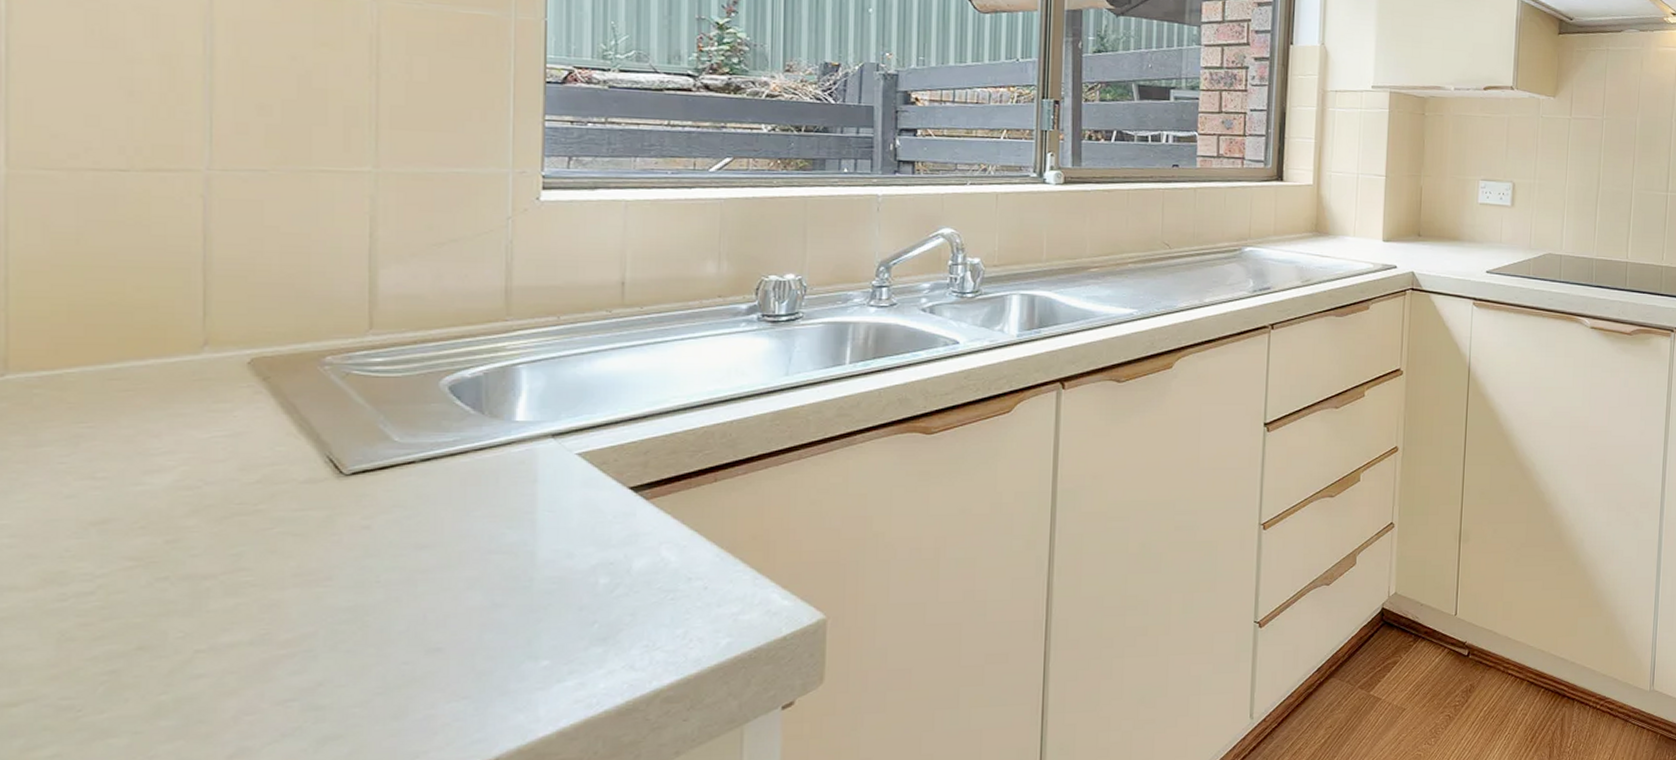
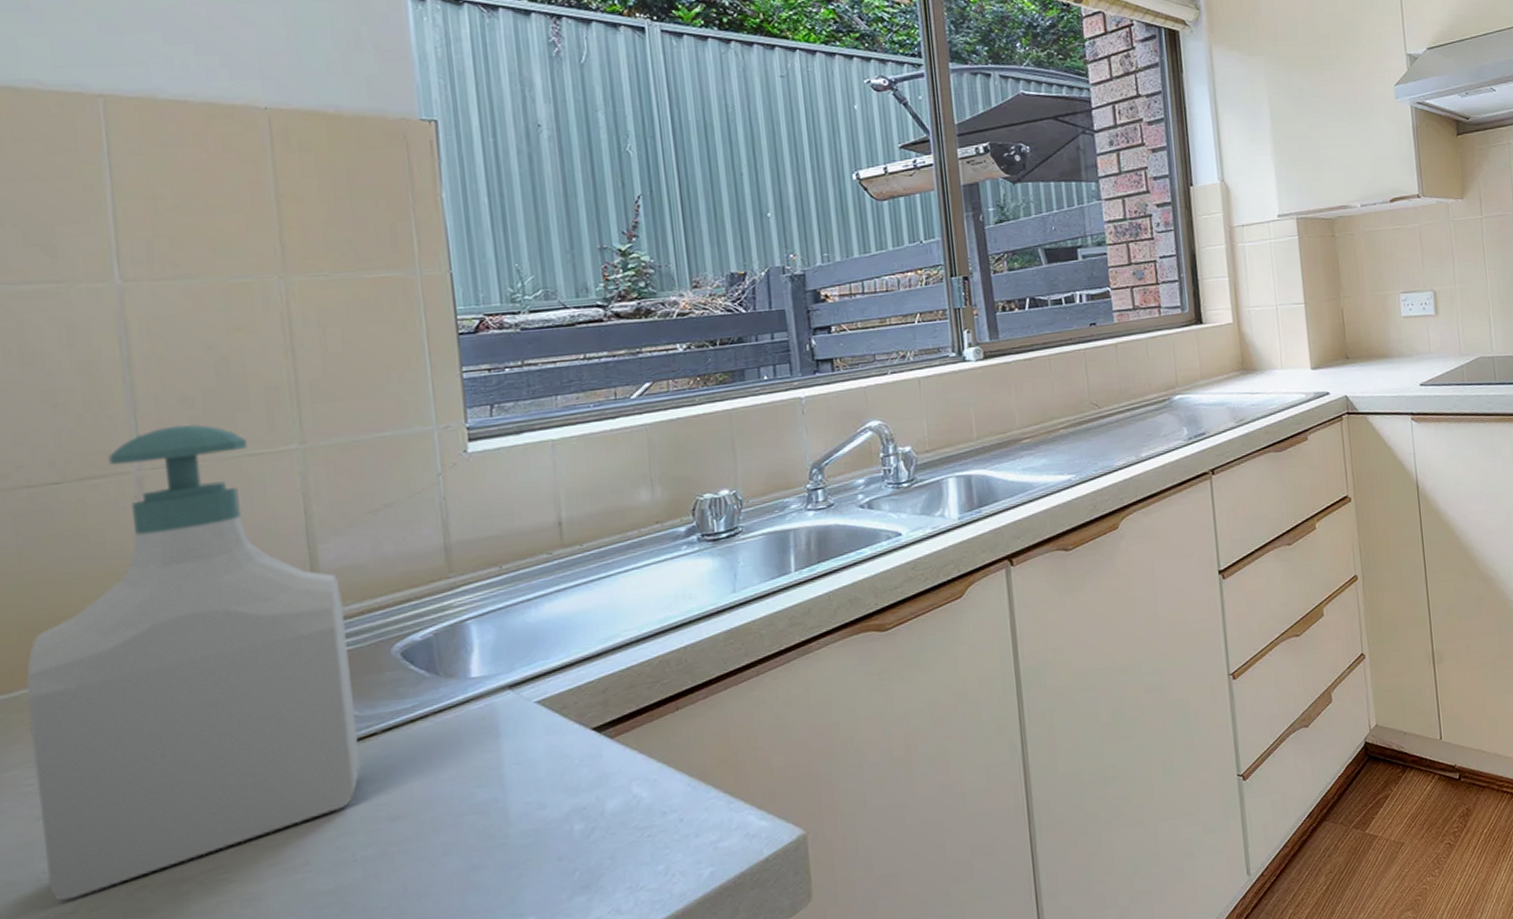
soap bottle: none [69,131,398,581] -> present [26,424,362,902]

